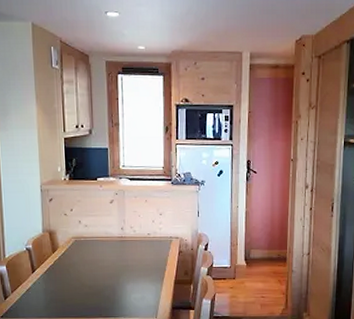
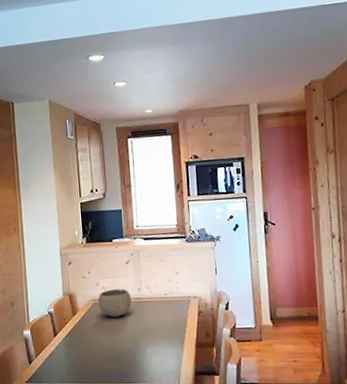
bowl: none [79,227,114,255] -> present [97,289,132,317]

